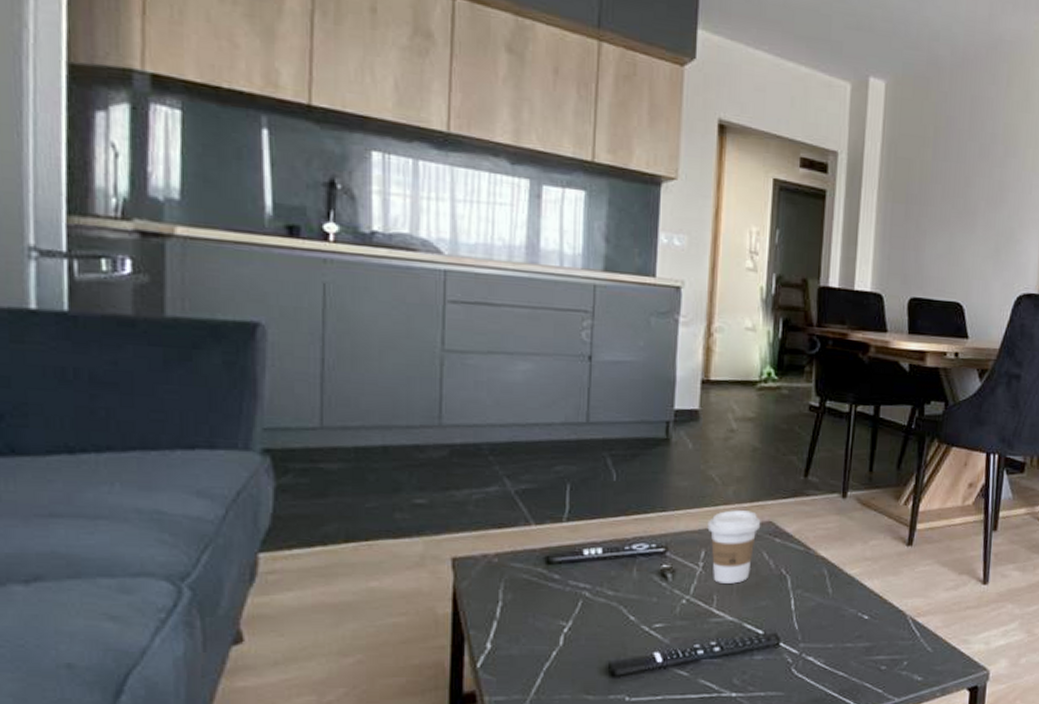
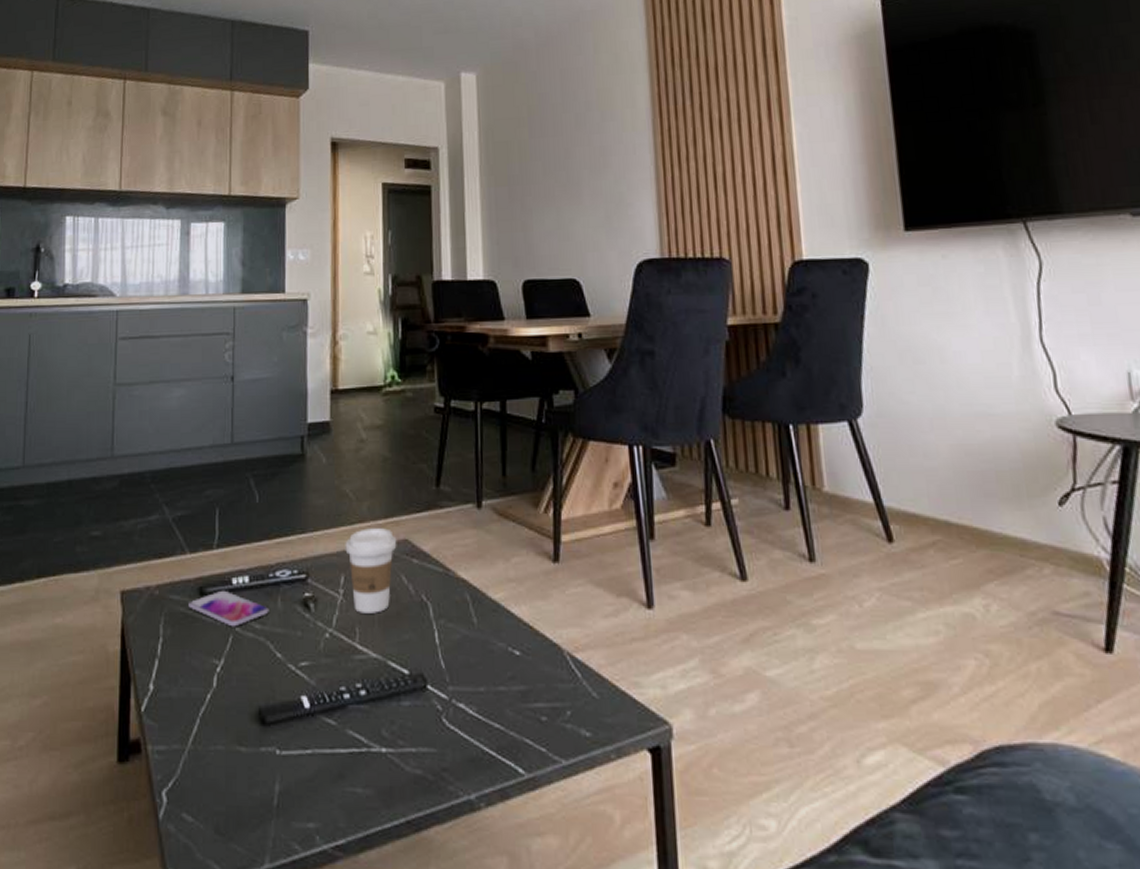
smartphone: none [533,560,623,593] -> present [188,590,269,627]

